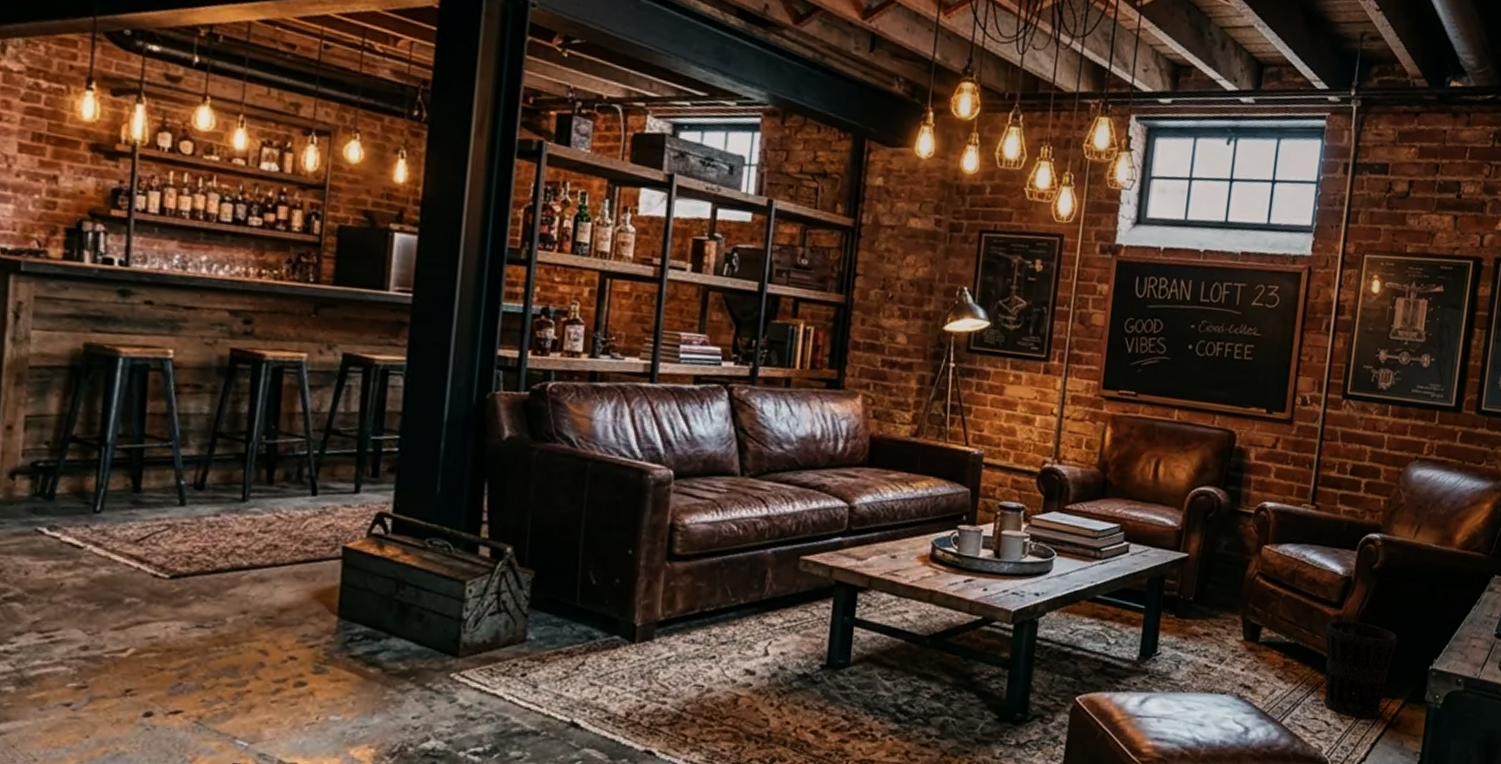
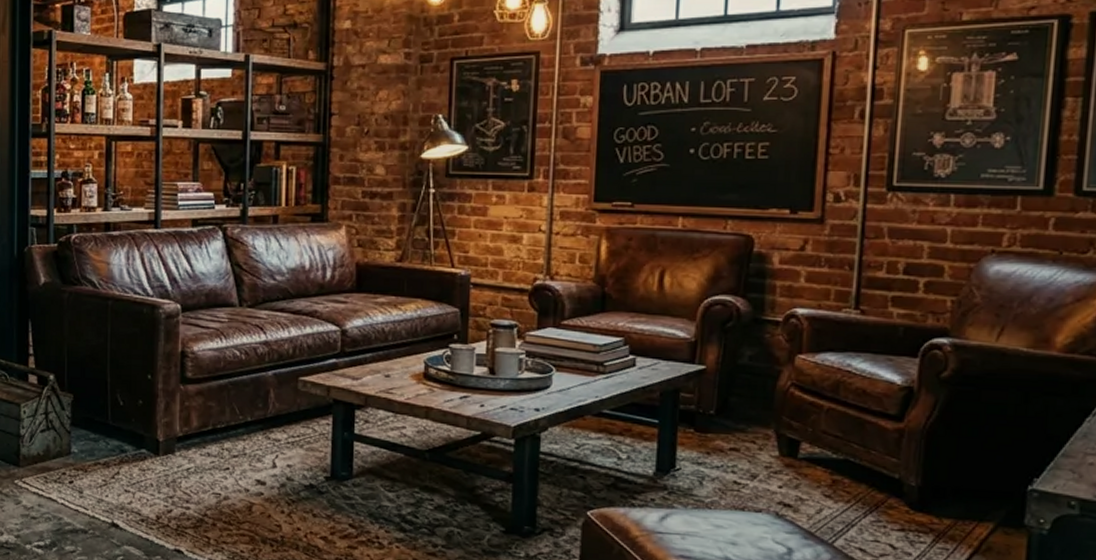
wastebasket: present [1324,620,1398,719] -> none [883,434,981,543]

